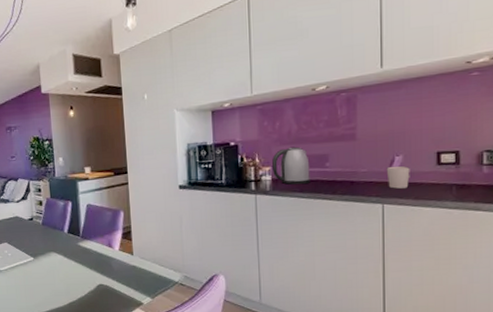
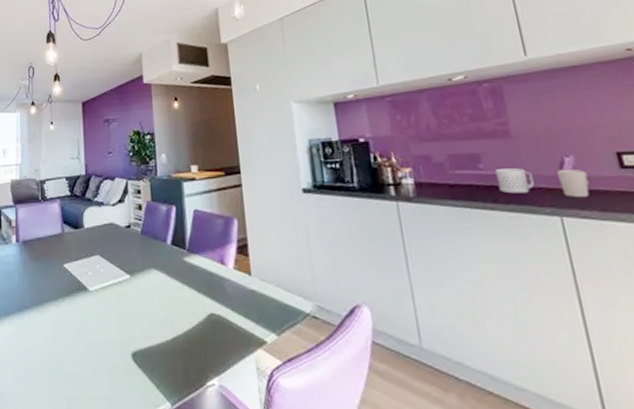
kettle: present [272,146,310,185] -> none [411,144,463,191]
mug: none [338,166,367,187] -> present [495,168,534,194]

